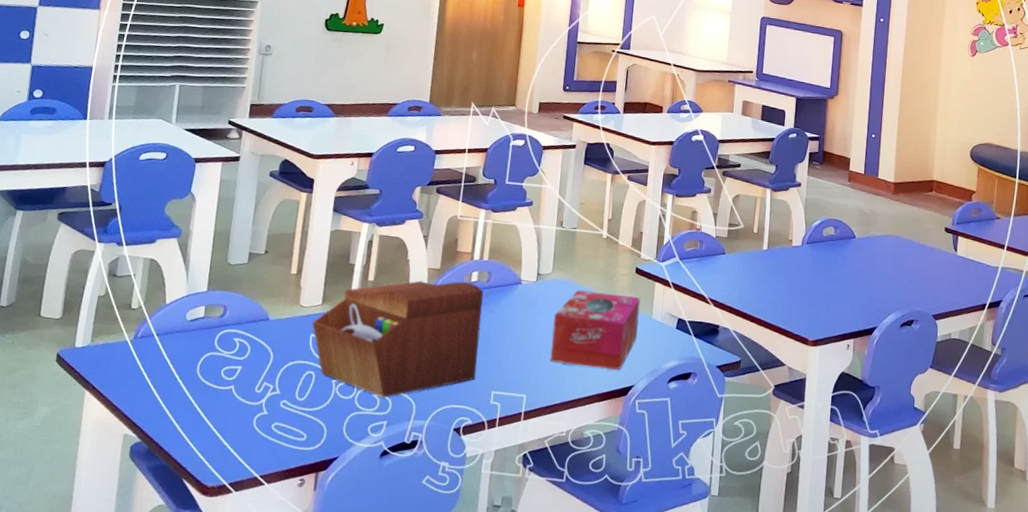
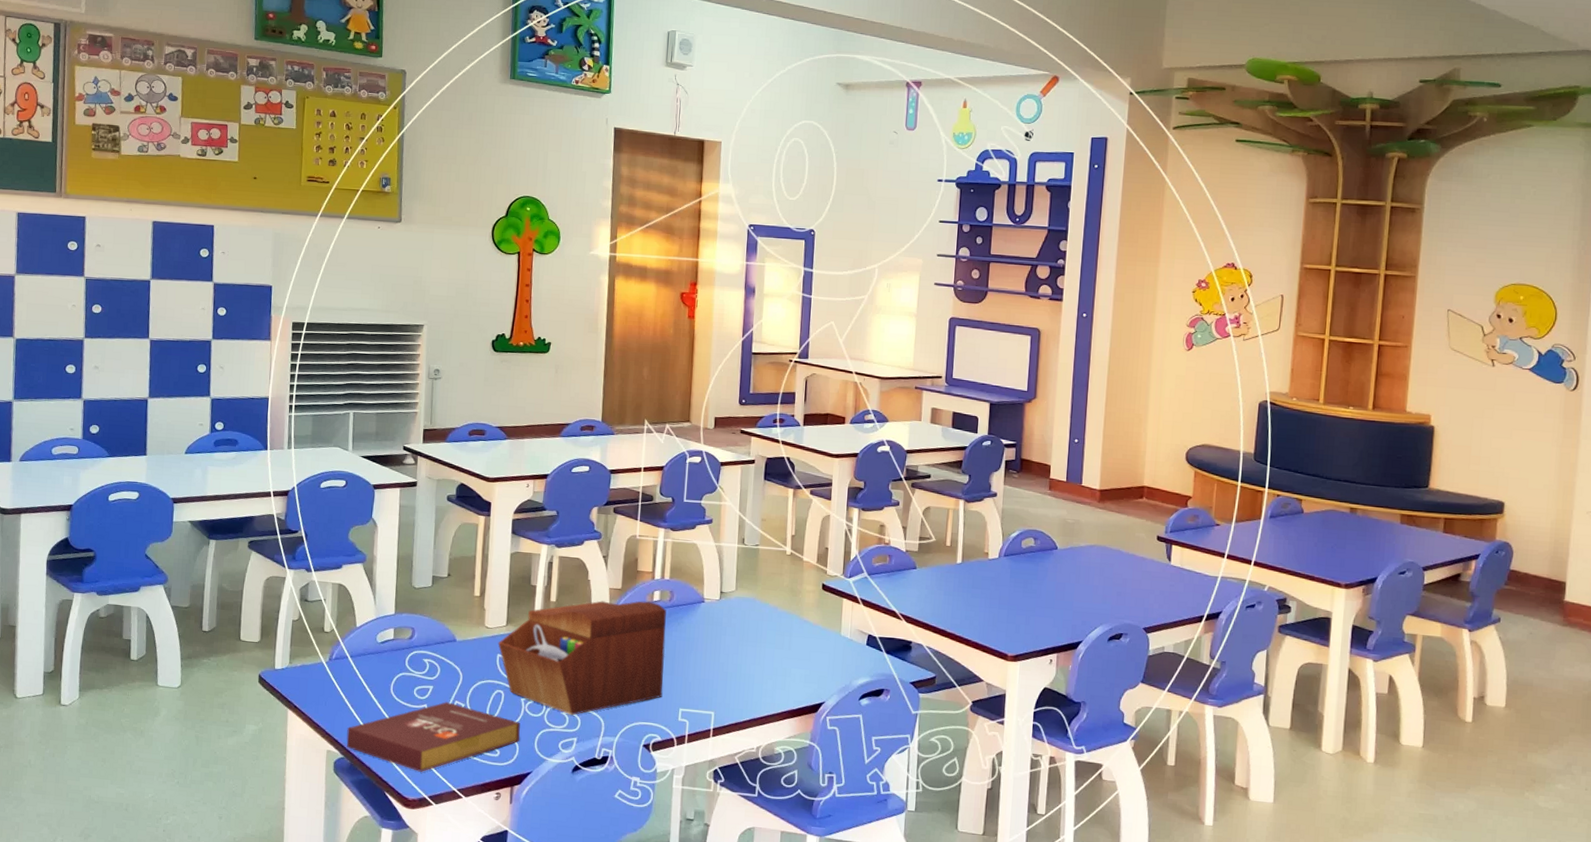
book: none [145,383,330,457] -> present [346,702,520,772]
tissue box: present [550,289,641,370] -> none [737,607,828,687]

